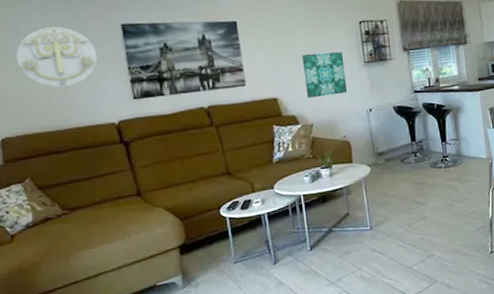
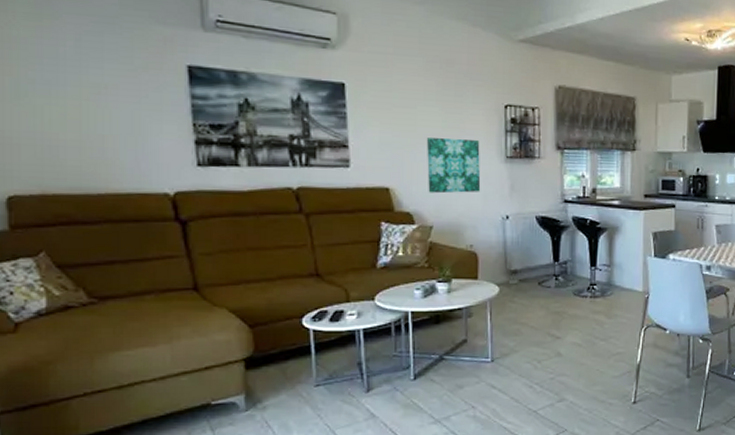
wall decoration: present [15,26,97,87] -> none [34,54,150,138]

